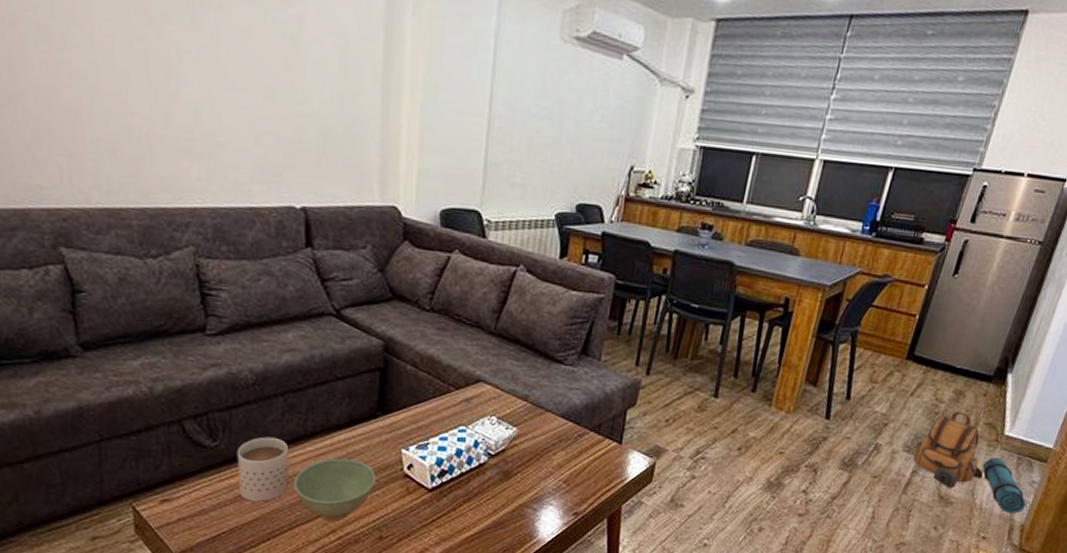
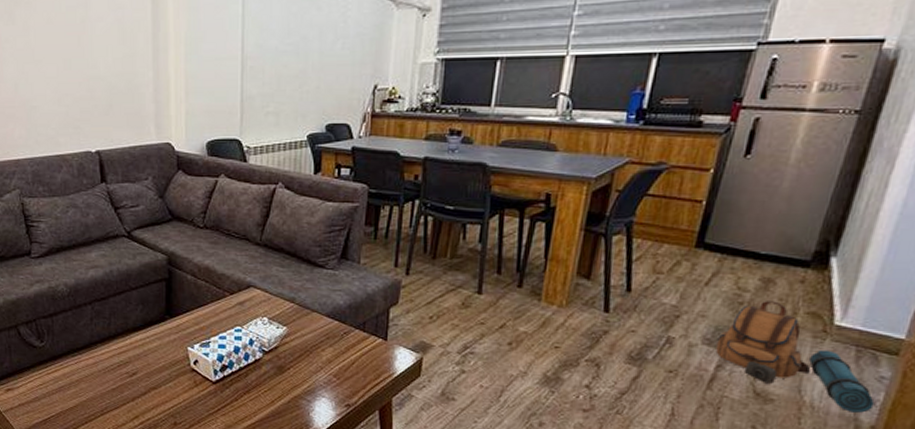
mug: present [237,436,289,502] -> none [58,338,99,392]
bowl: present [293,457,376,522] -> none [102,355,168,409]

